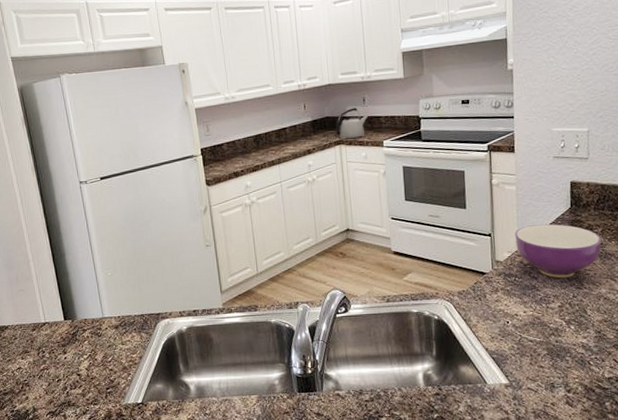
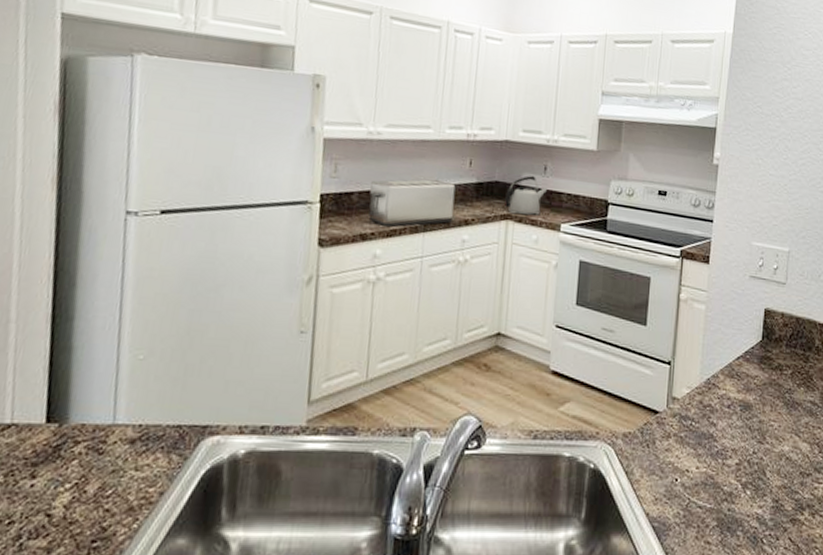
toaster: none [234,124,299,165] -> present [368,179,456,228]
bowl: present [515,223,601,279] -> none [697,356,790,429]

